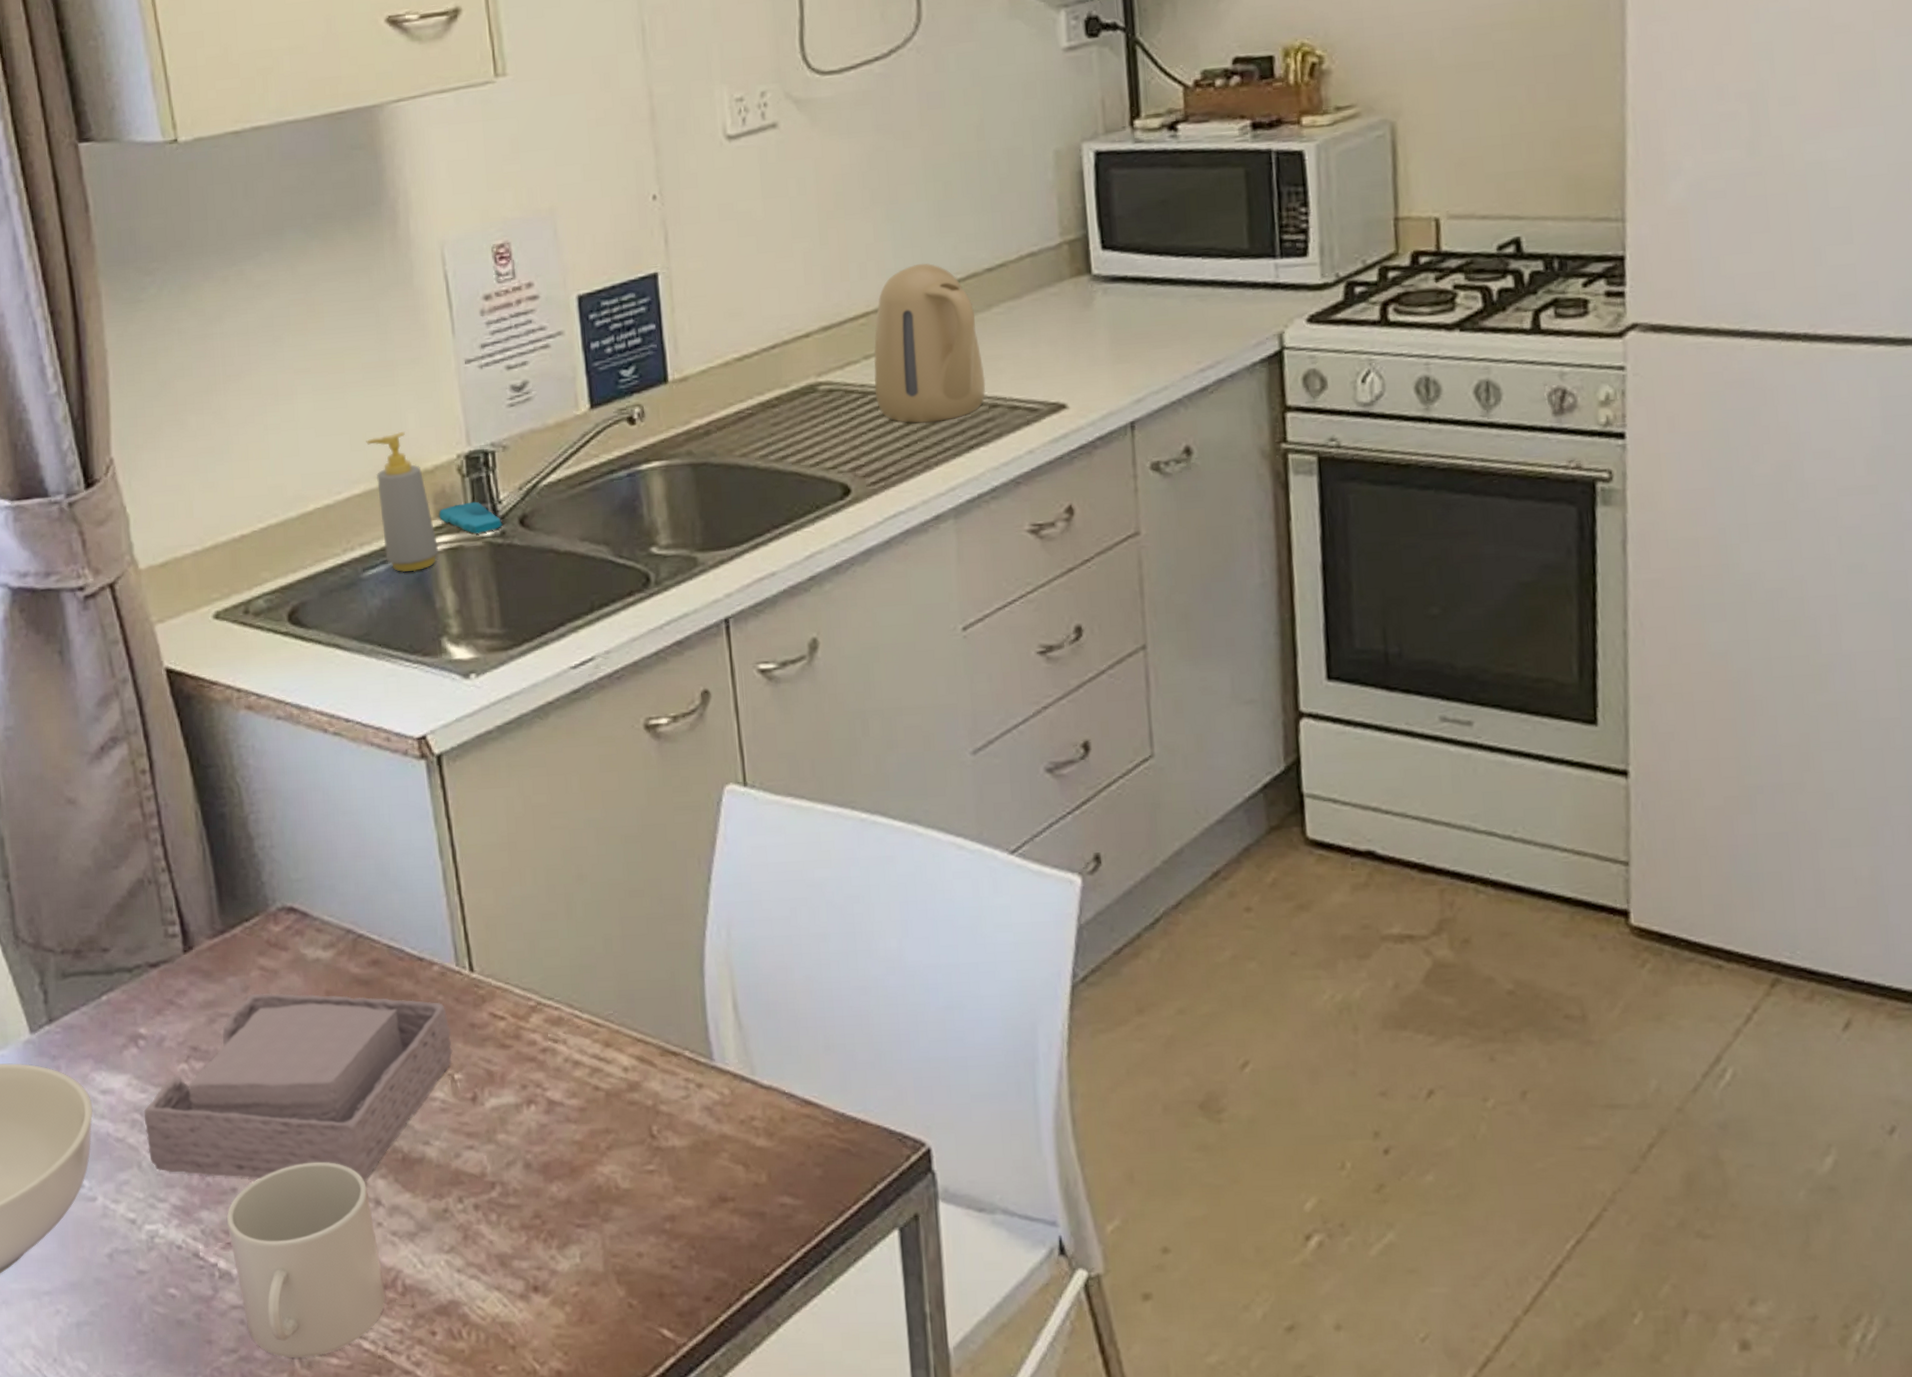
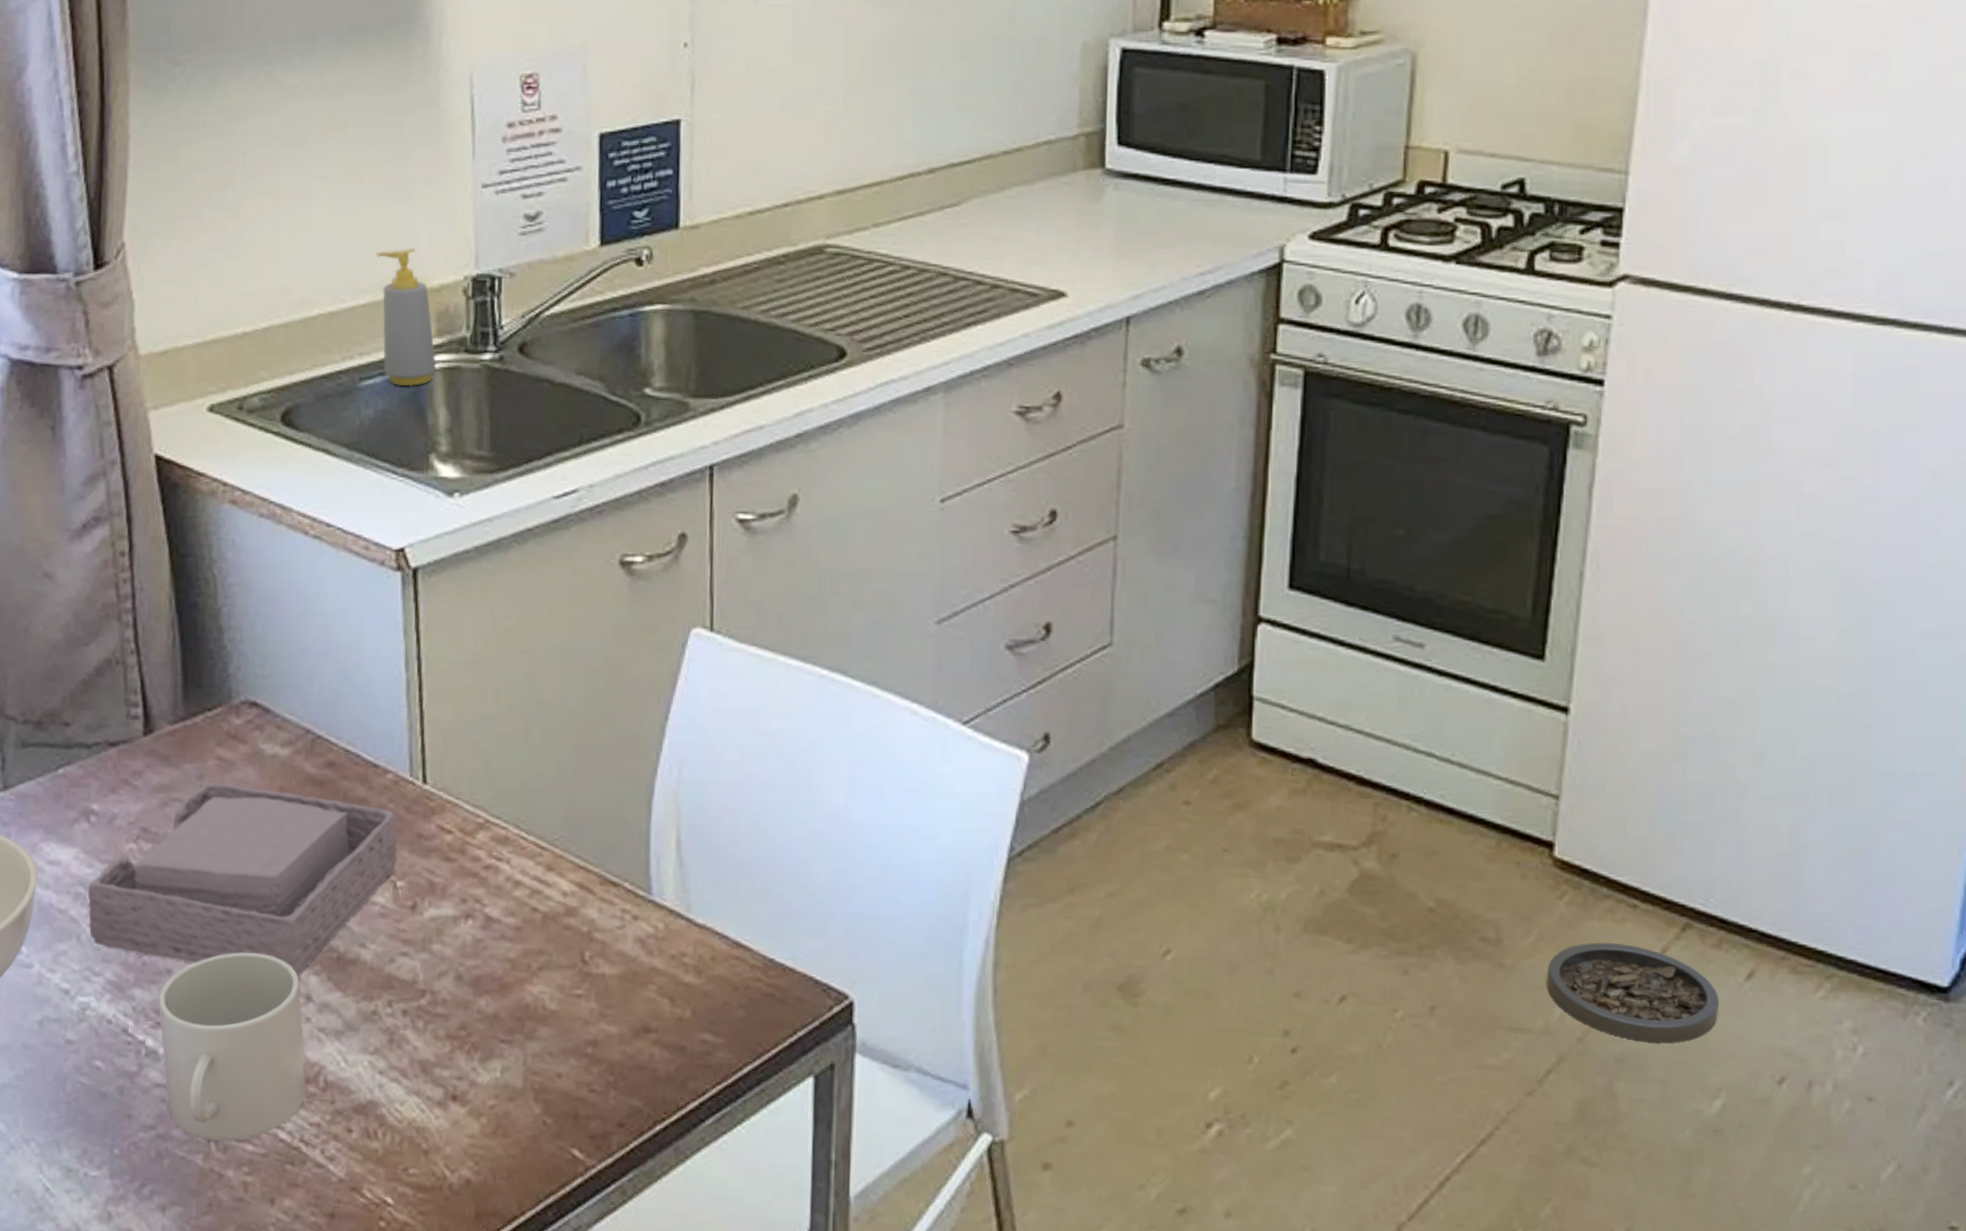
sponge: present [439,501,503,534] -> none [440,324,502,356]
kettle: present [874,262,986,424] -> none [880,139,990,297]
pet bowl: none [1637,1006,1819,1105] -> present [1546,942,1720,1043]

